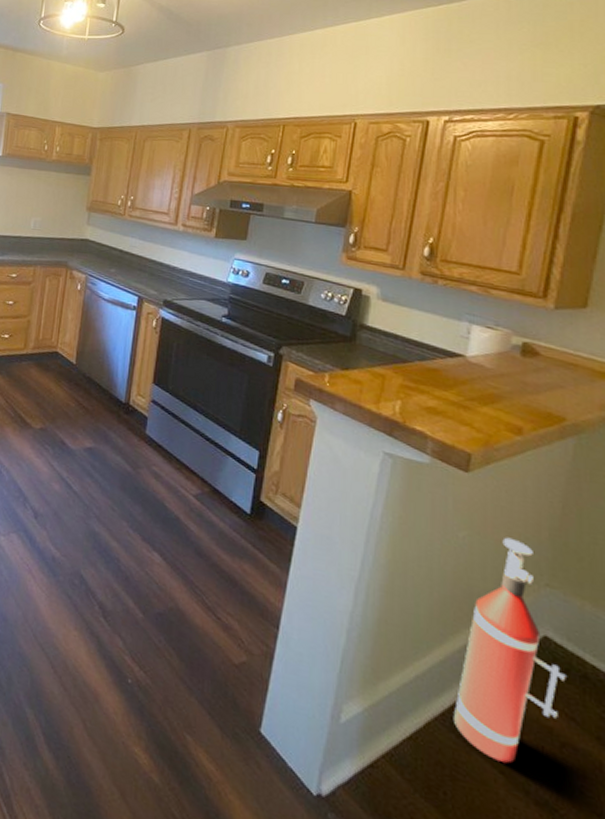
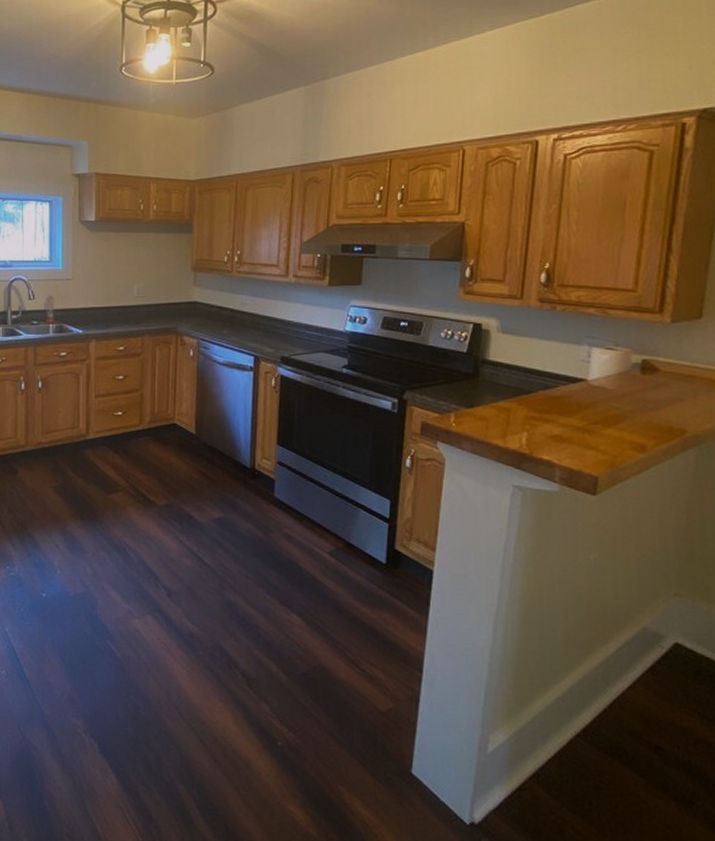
fire extinguisher: present [454,537,566,764] -> none [595,553,697,767]

